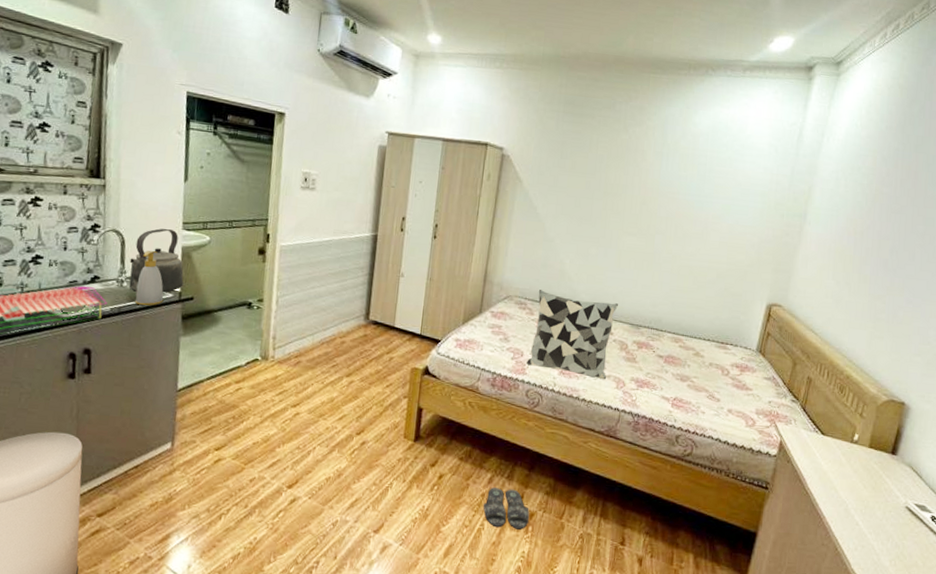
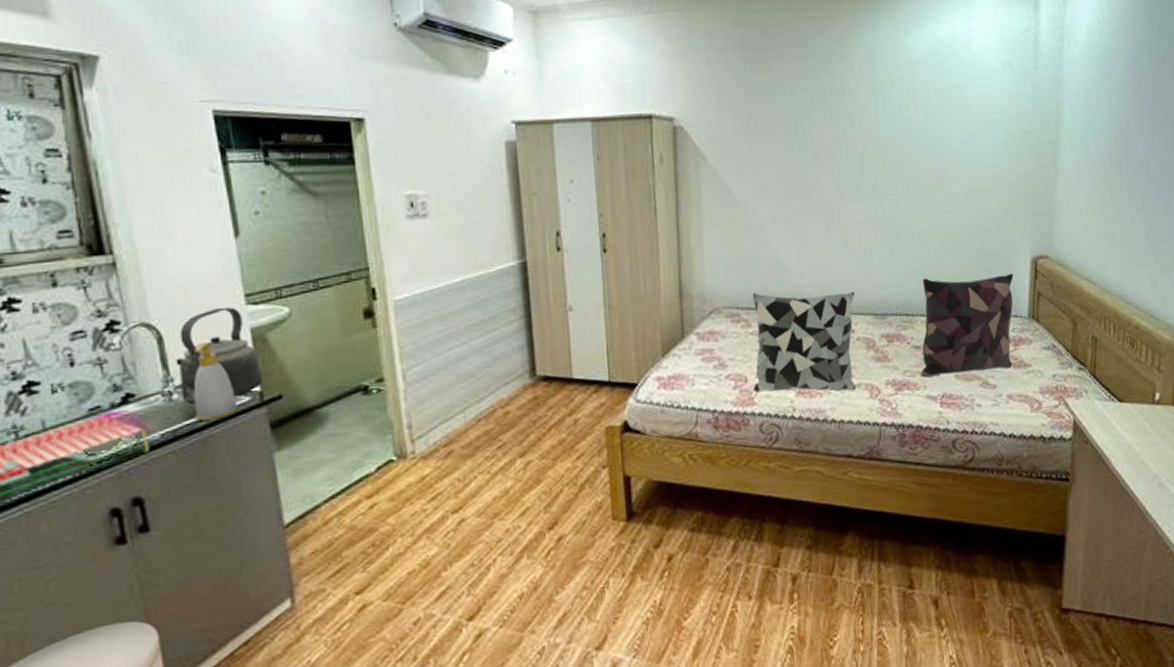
slippers: present [483,487,529,530] -> none [730,552,792,606]
pillow: none [659,303,750,388] -> present [920,273,1014,377]

